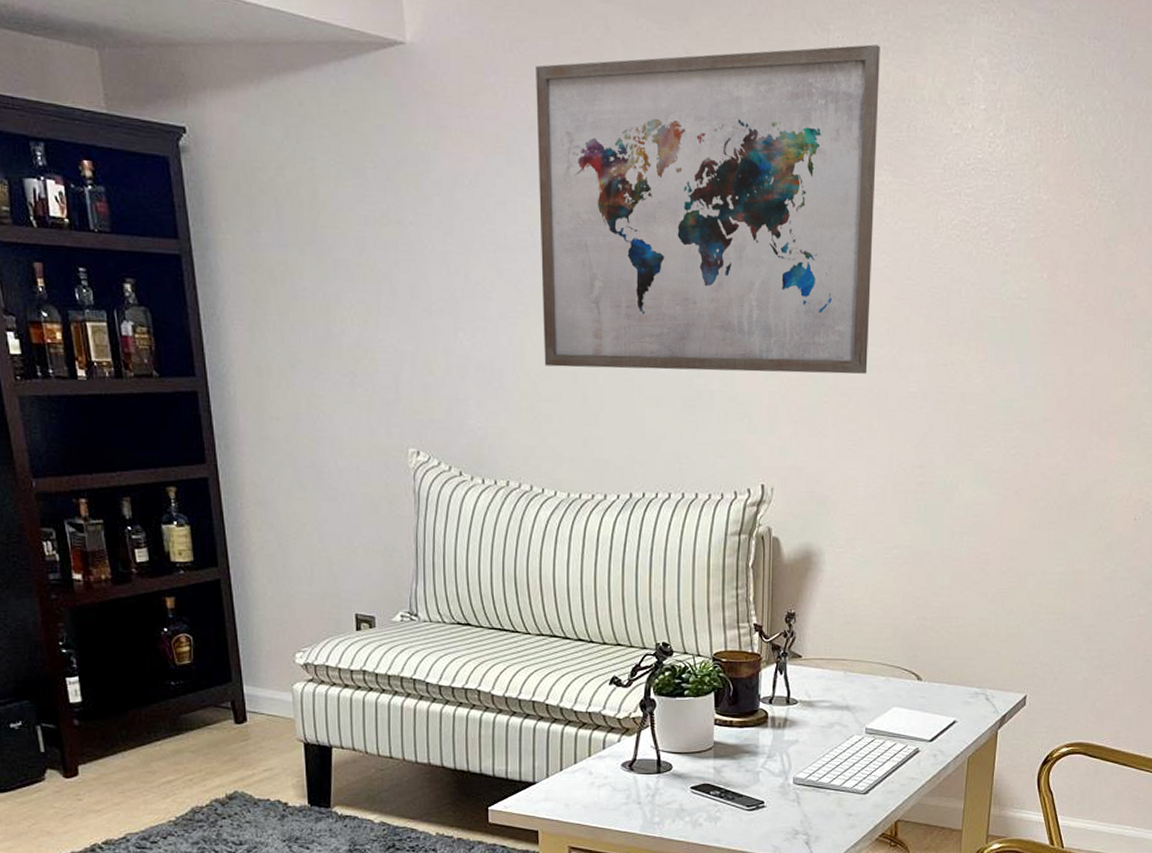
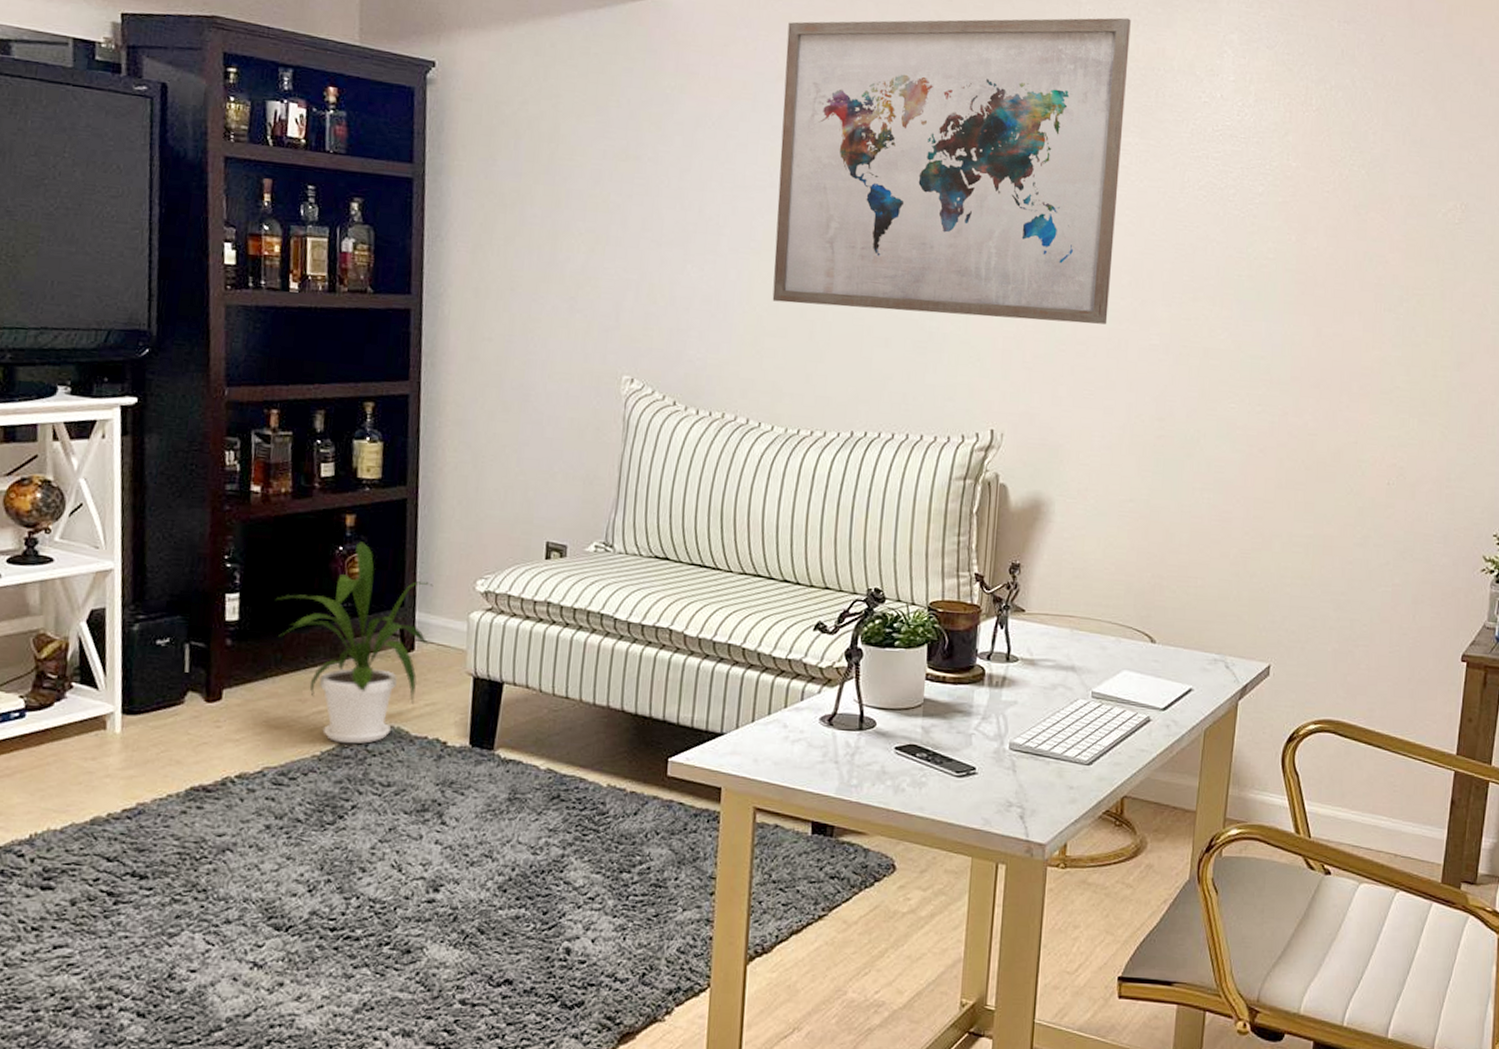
house plant: none [112,622,259,809] -> present [275,541,434,744]

